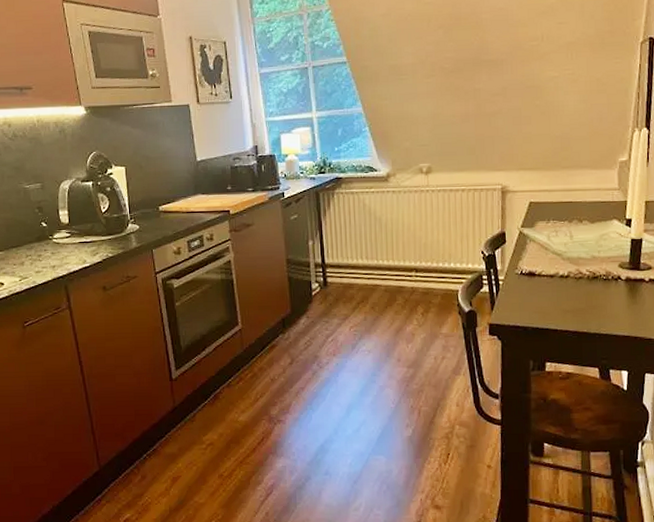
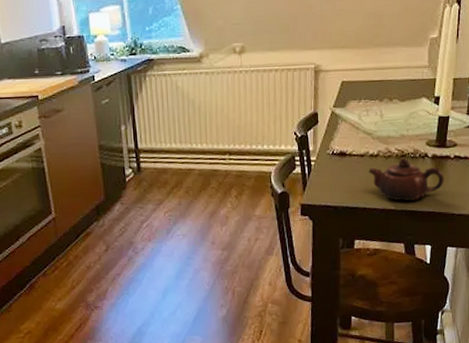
teapot: none [559,279,640,324] -> present [368,157,444,201]

